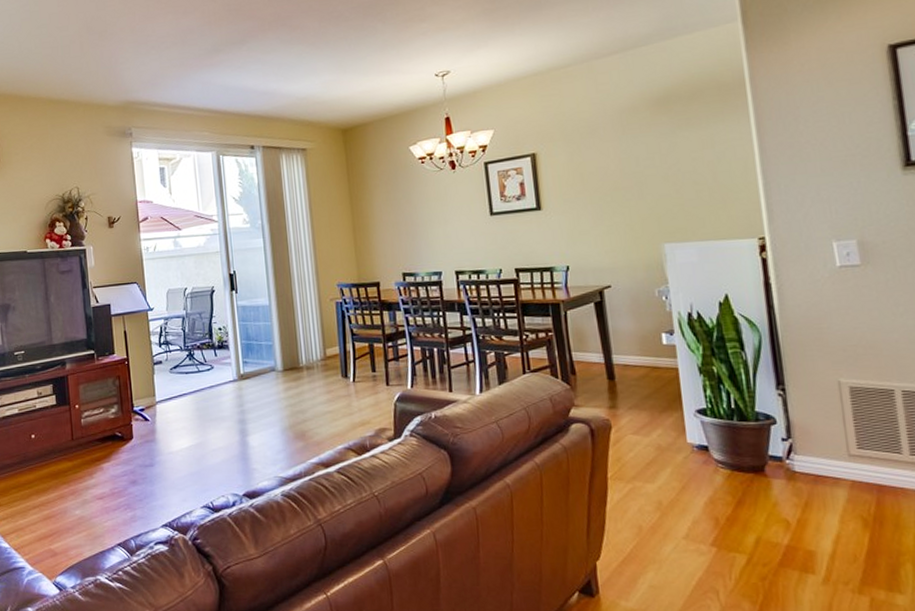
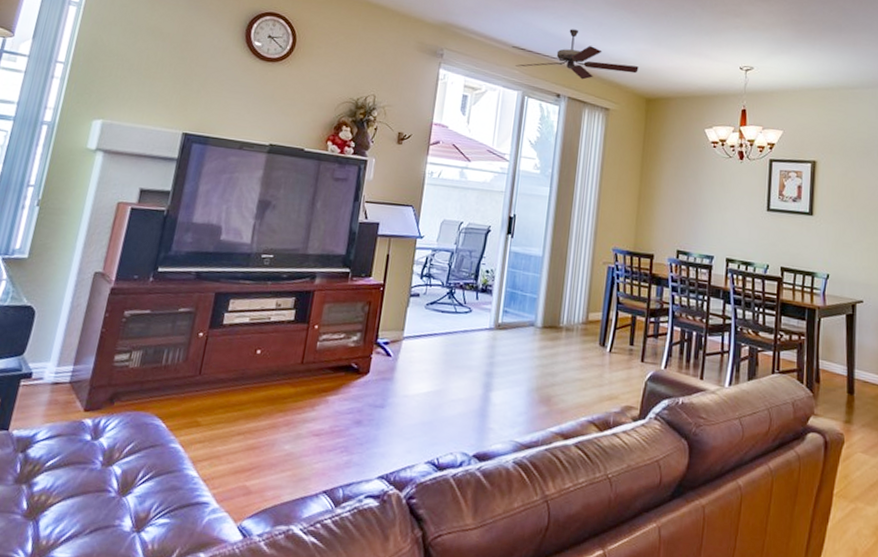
ceiling fan: none [196,76,328,128] -> present [512,29,639,80]

